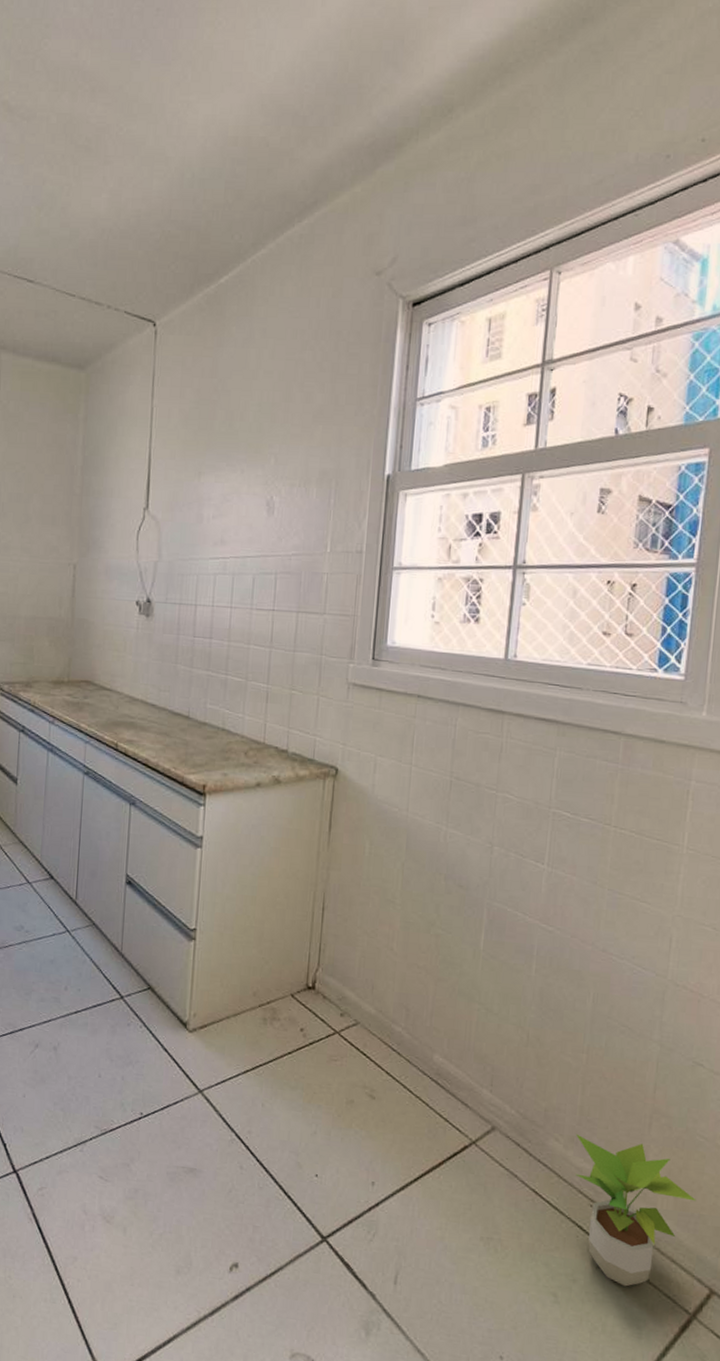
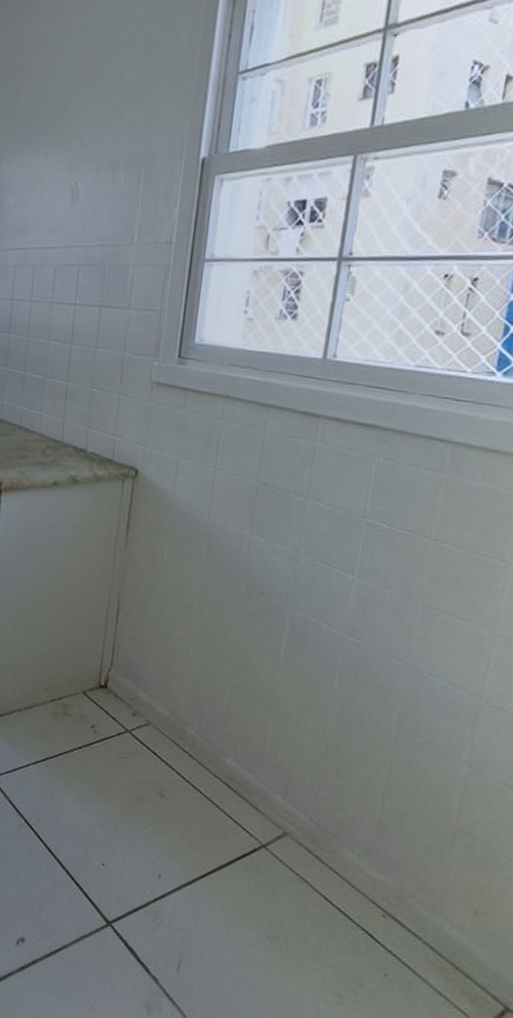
potted plant: present [575,1133,696,1287] -> none [369,845,497,996]

